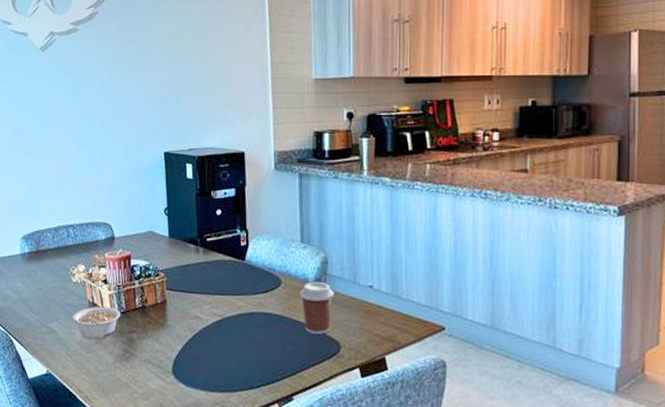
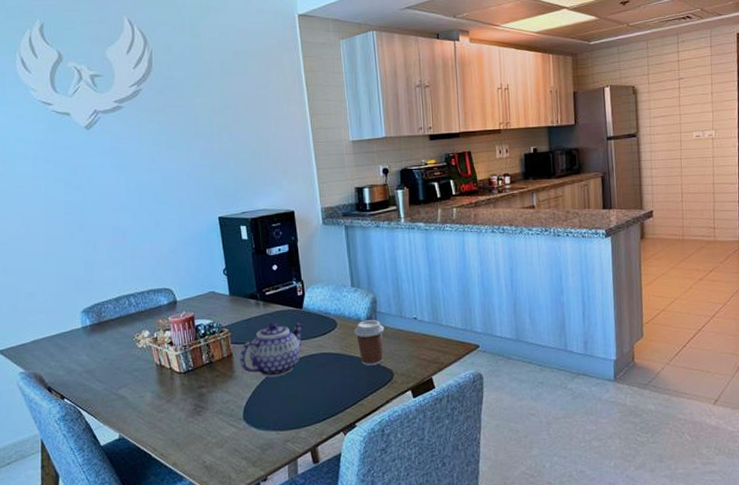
legume: present [73,306,121,339] -> none [141,366,189,399]
teapot: none [173,271,245,332] -> present [239,322,304,377]

